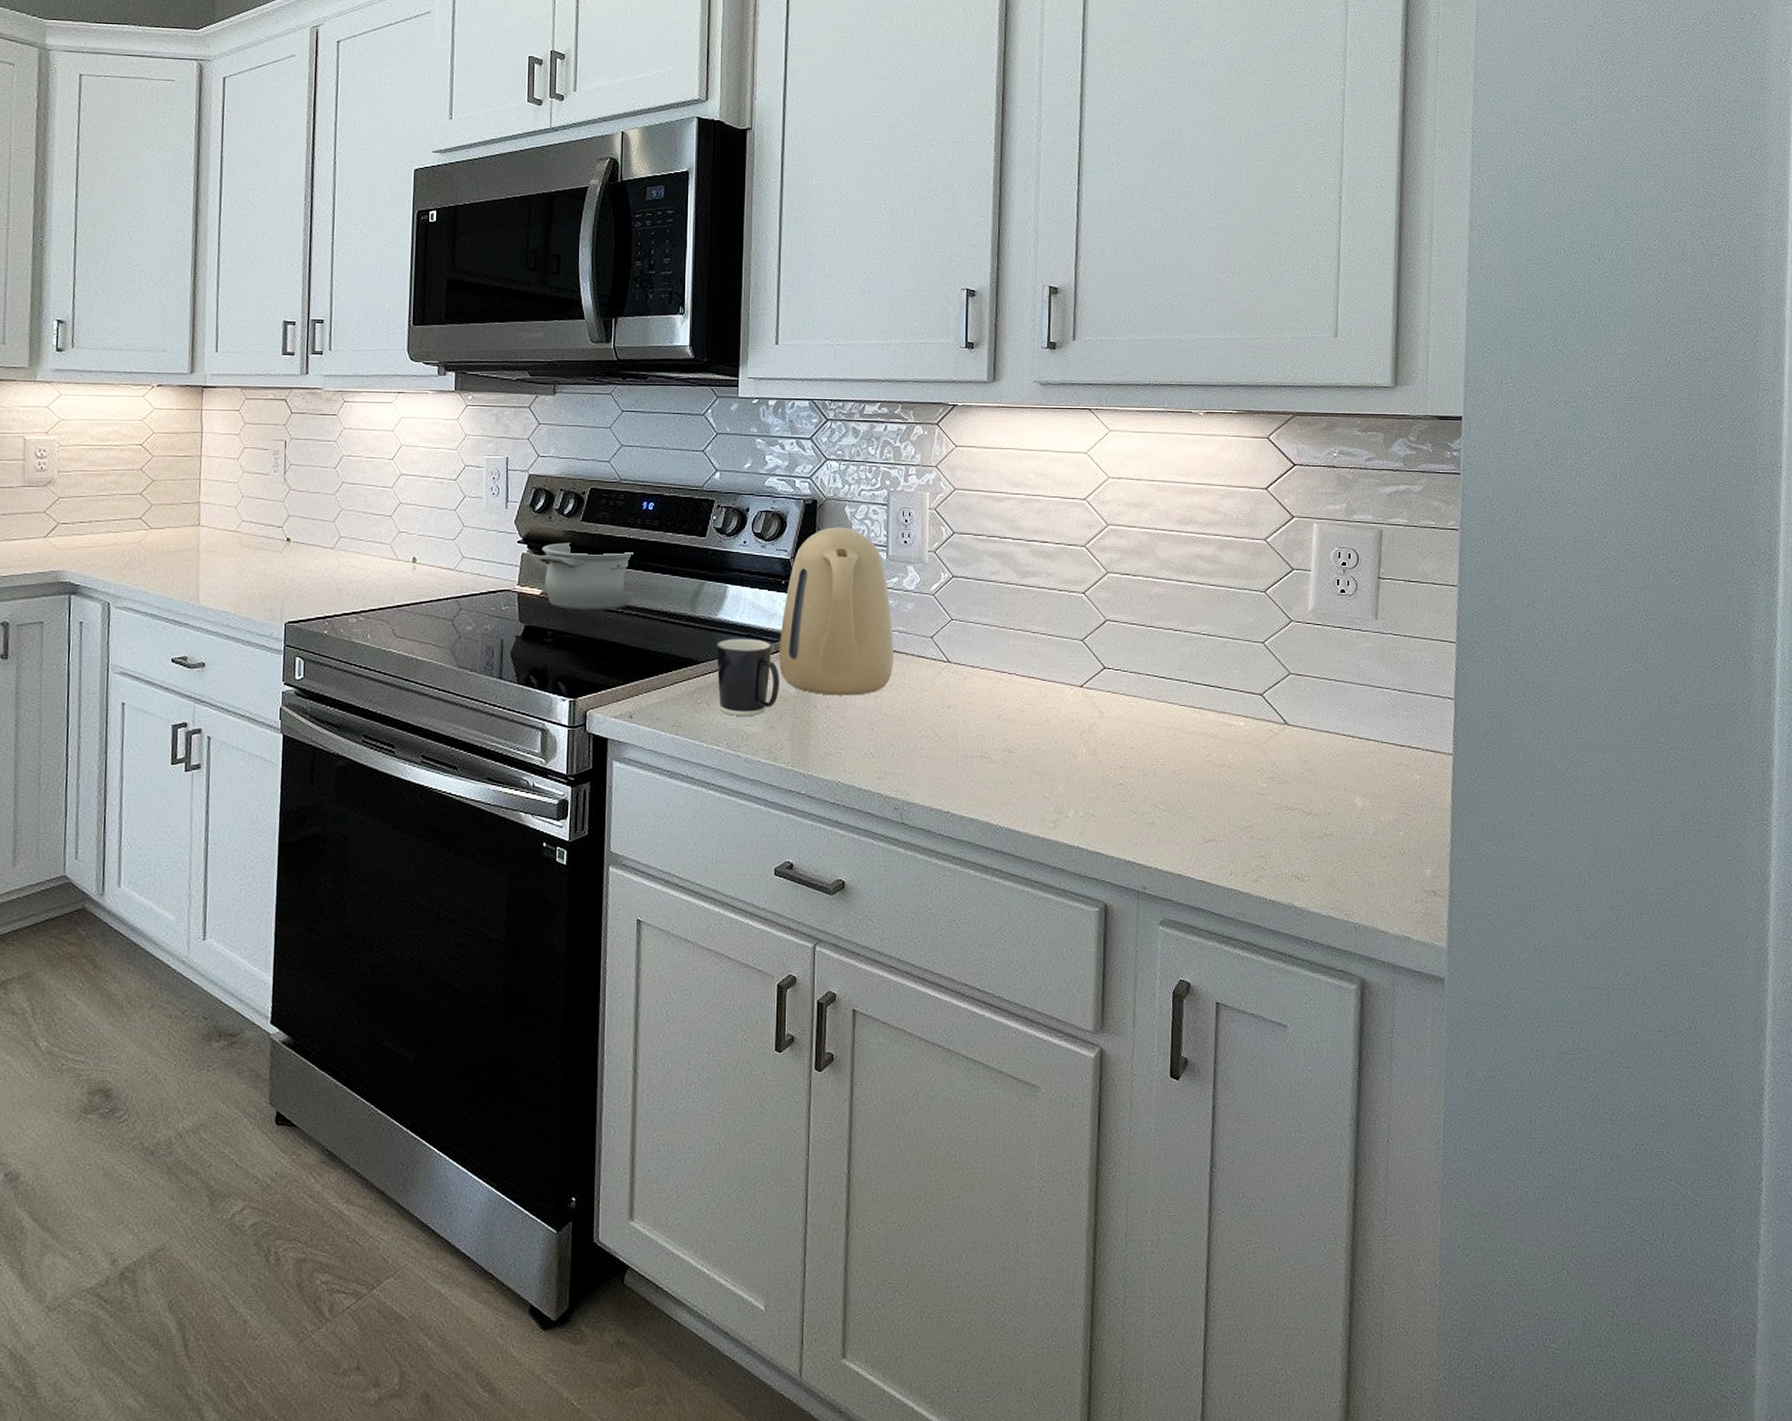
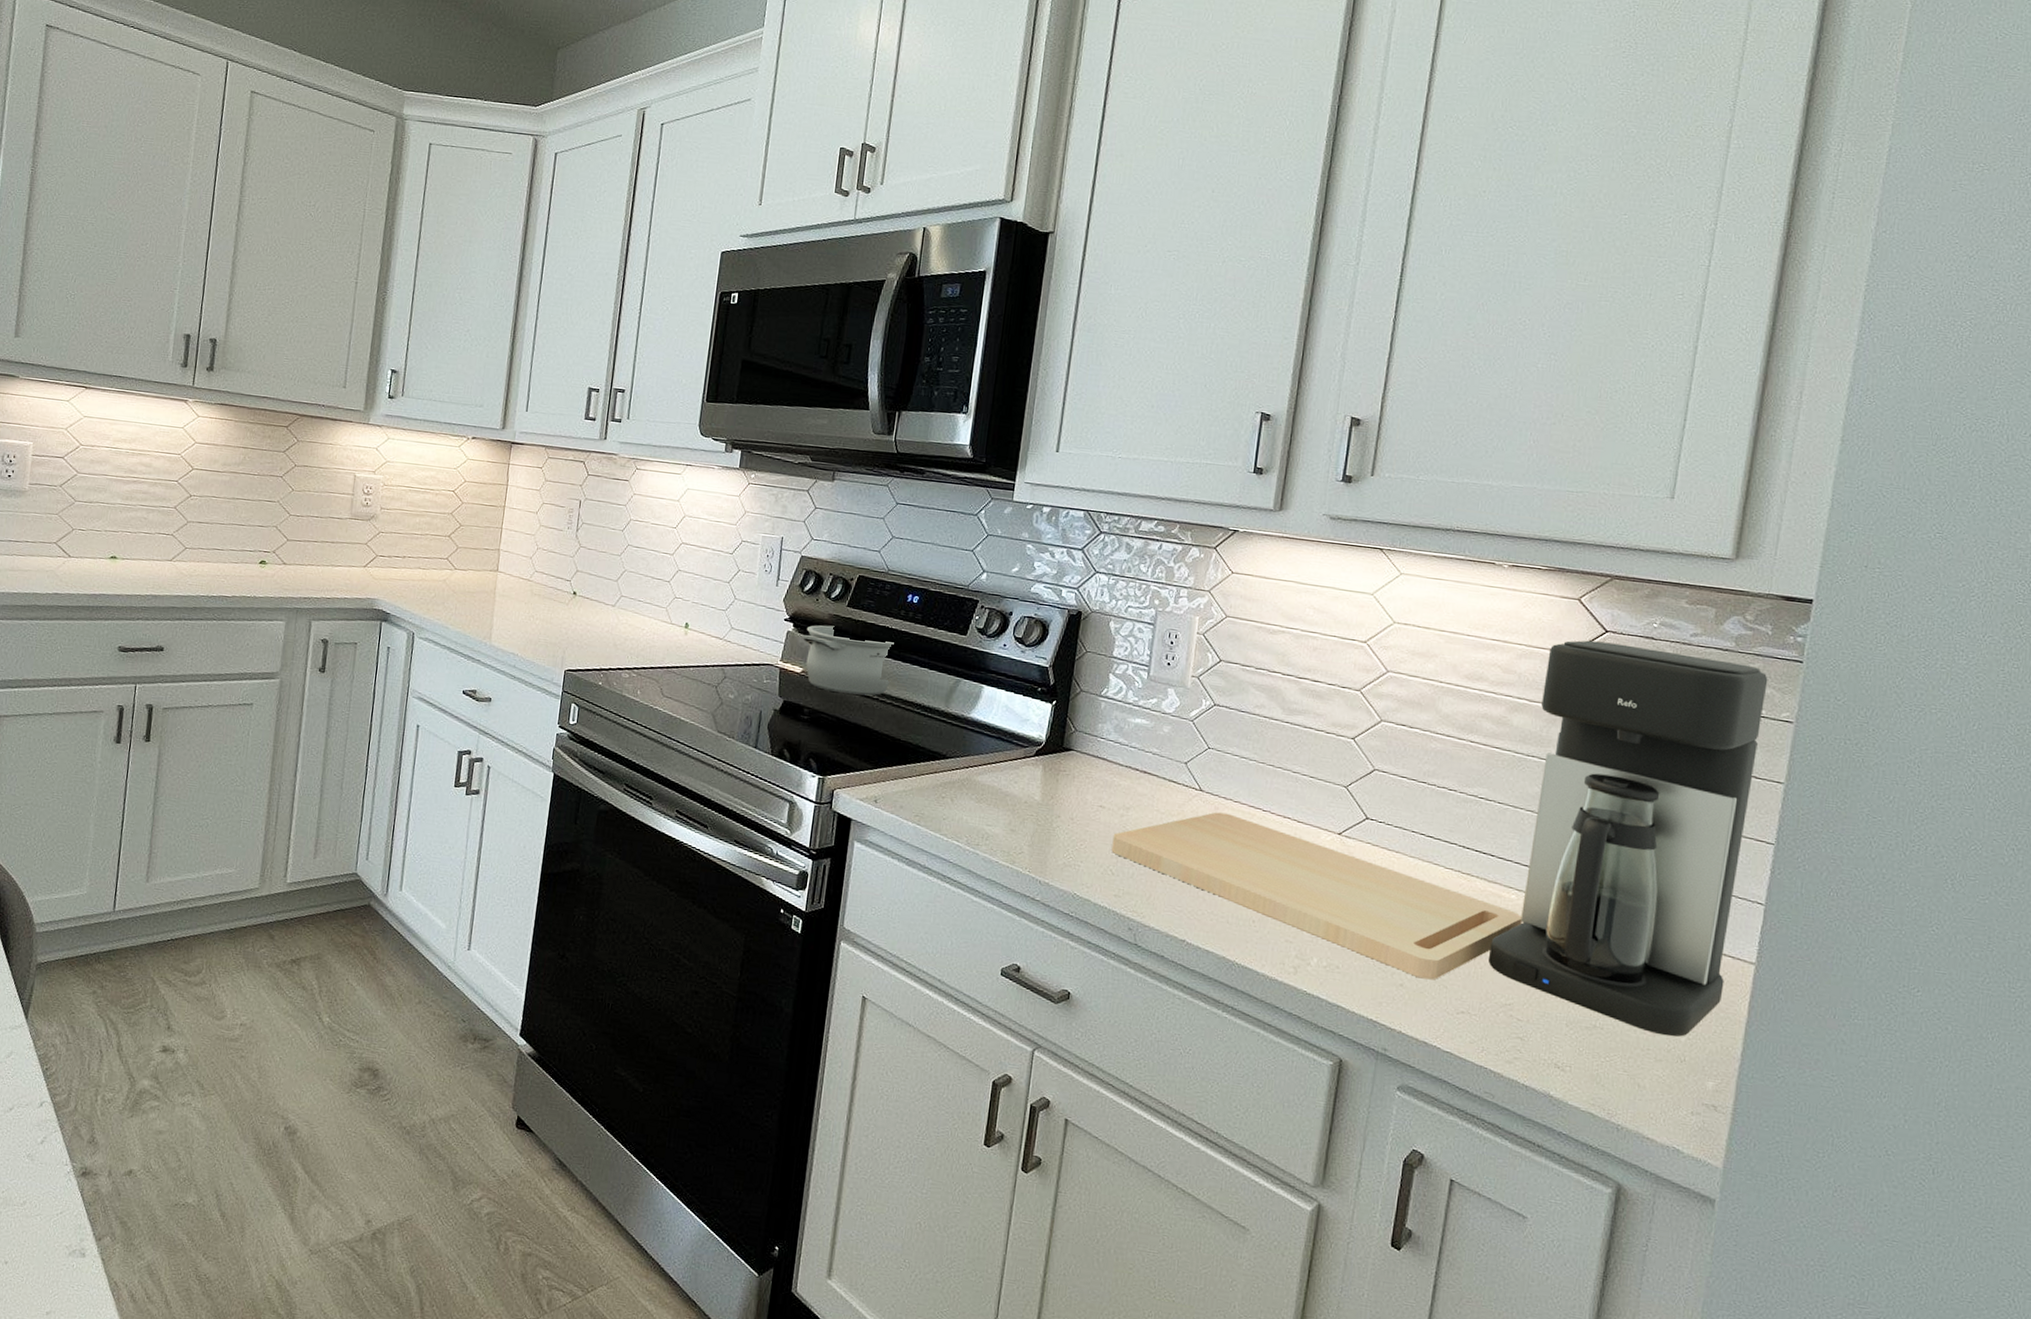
mug: present [716,638,779,717] -> none [963,738,1026,817]
kettle: present [778,527,894,696] -> none [1026,640,1147,811]
cutting board: none [870,681,1252,814] -> present [1111,812,1522,980]
coffee maker: none [1227,475,1434,833] -> present [1488,640,1768,1037]

